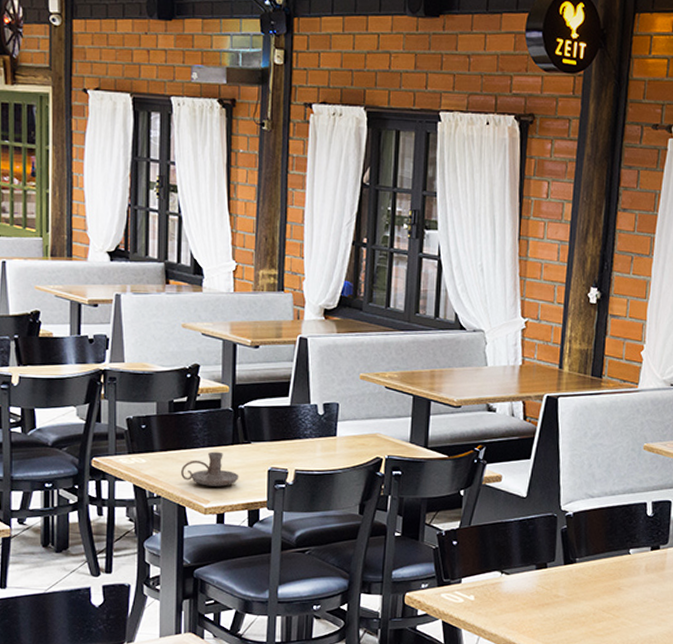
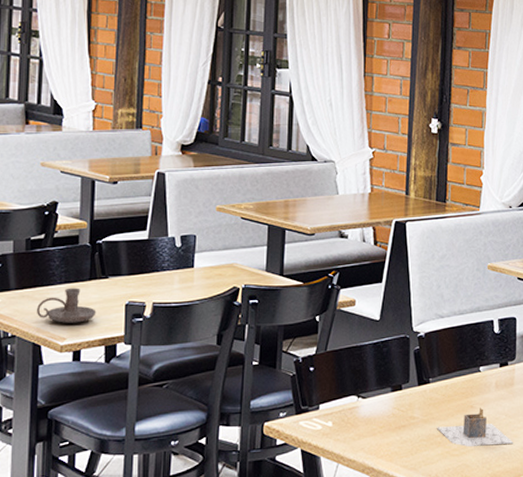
napkin holder: none [582,590,661,628] -> present [437,407,514,447]

